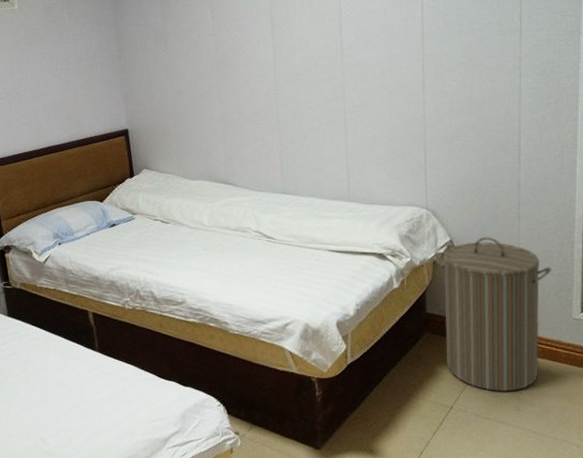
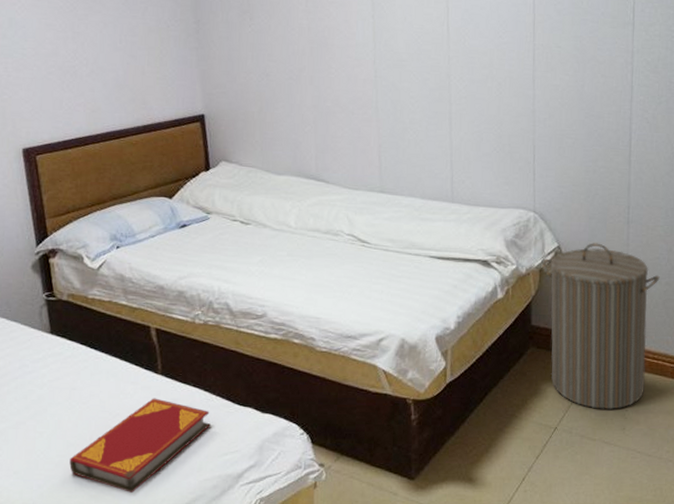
hardback book: none [26,371,140,451] -> present [69,398,211,494]

